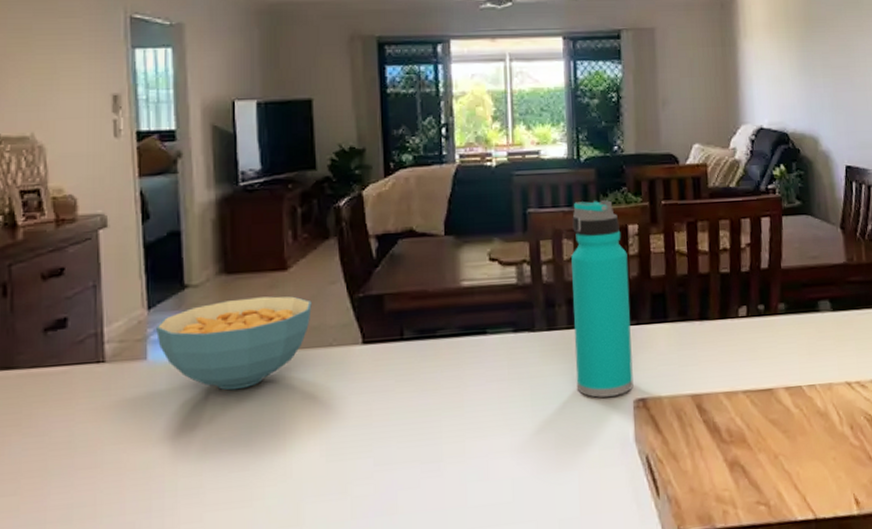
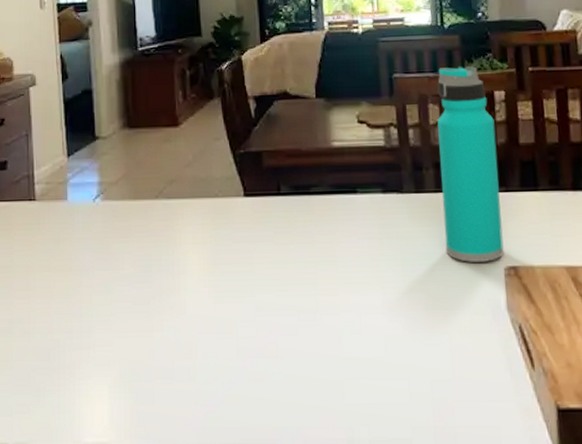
cereal bowl: present [156,296,312,391] -> none [74,149,200,232]

